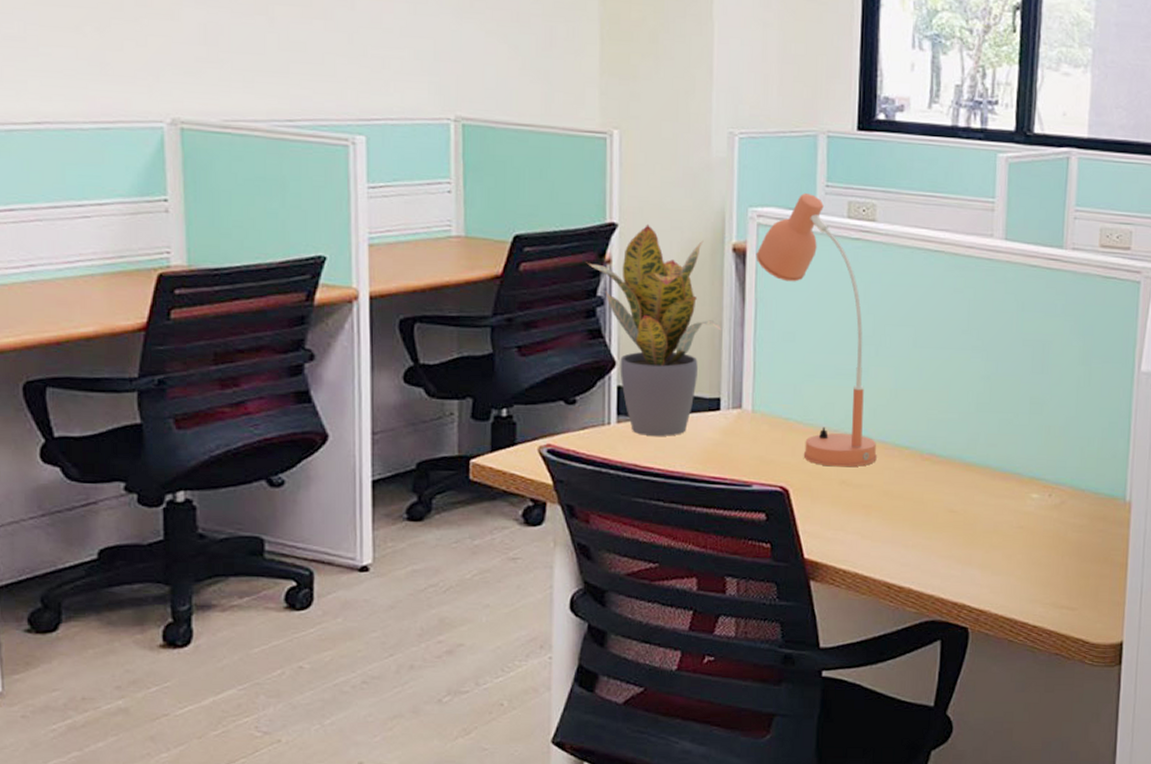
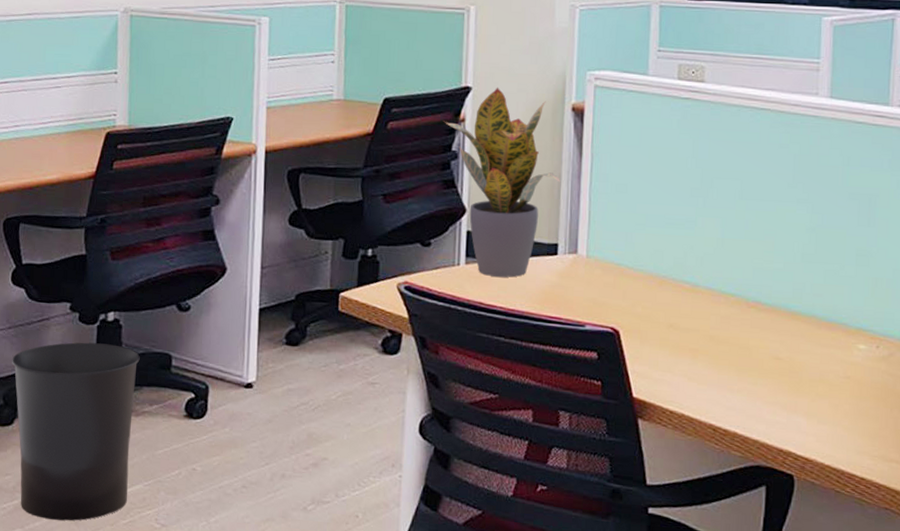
waste bin: none [49,528,223,738] -> present [12,342,140,521]
desk lamp: present [755,192,877,467] -> none [592,57,704,312]

